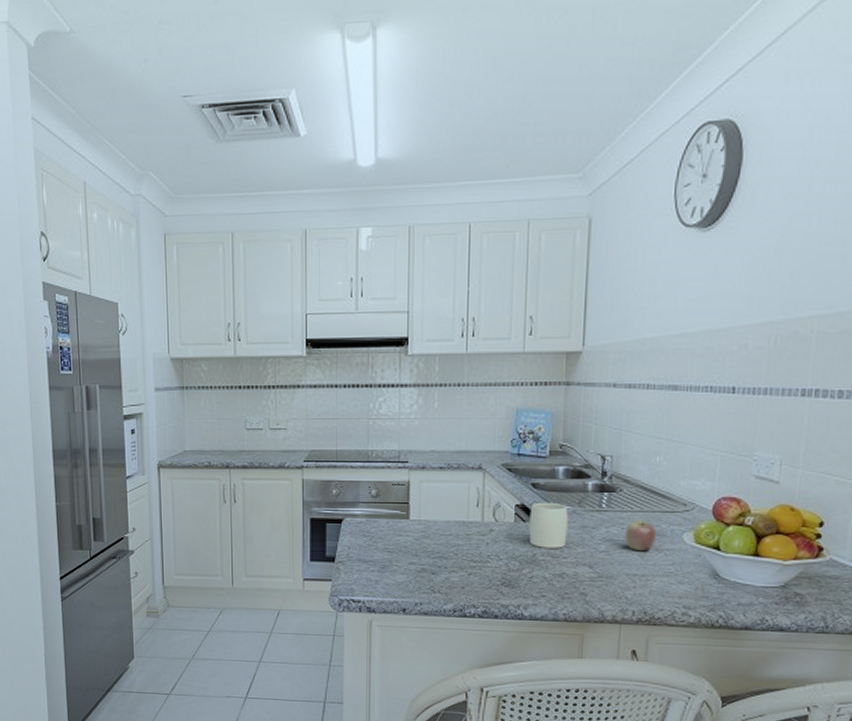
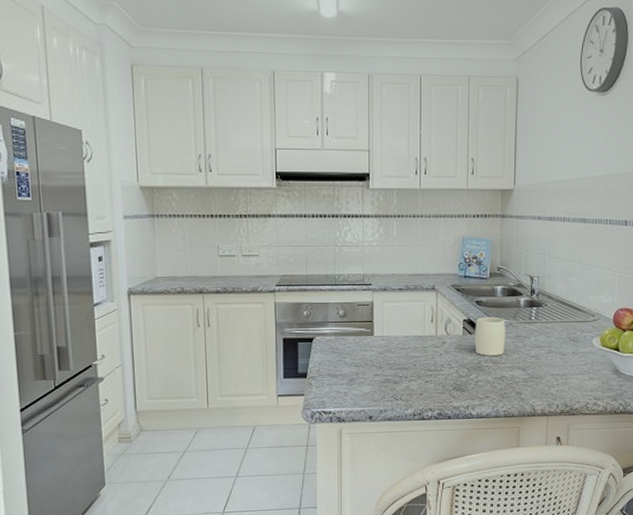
apple: present [625,520,657,552] -> none [549,329,574,355]

